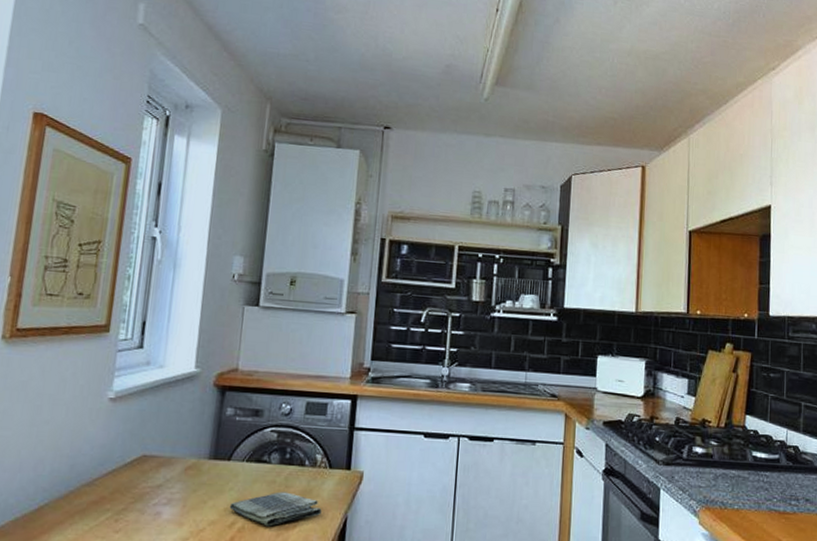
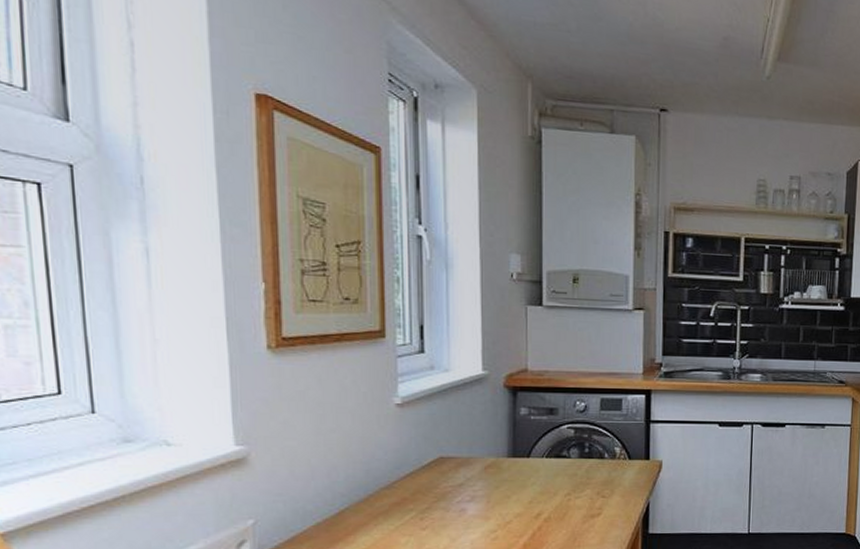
dish towel: present [229,491,322,527] -> none [534,483,624,515]

